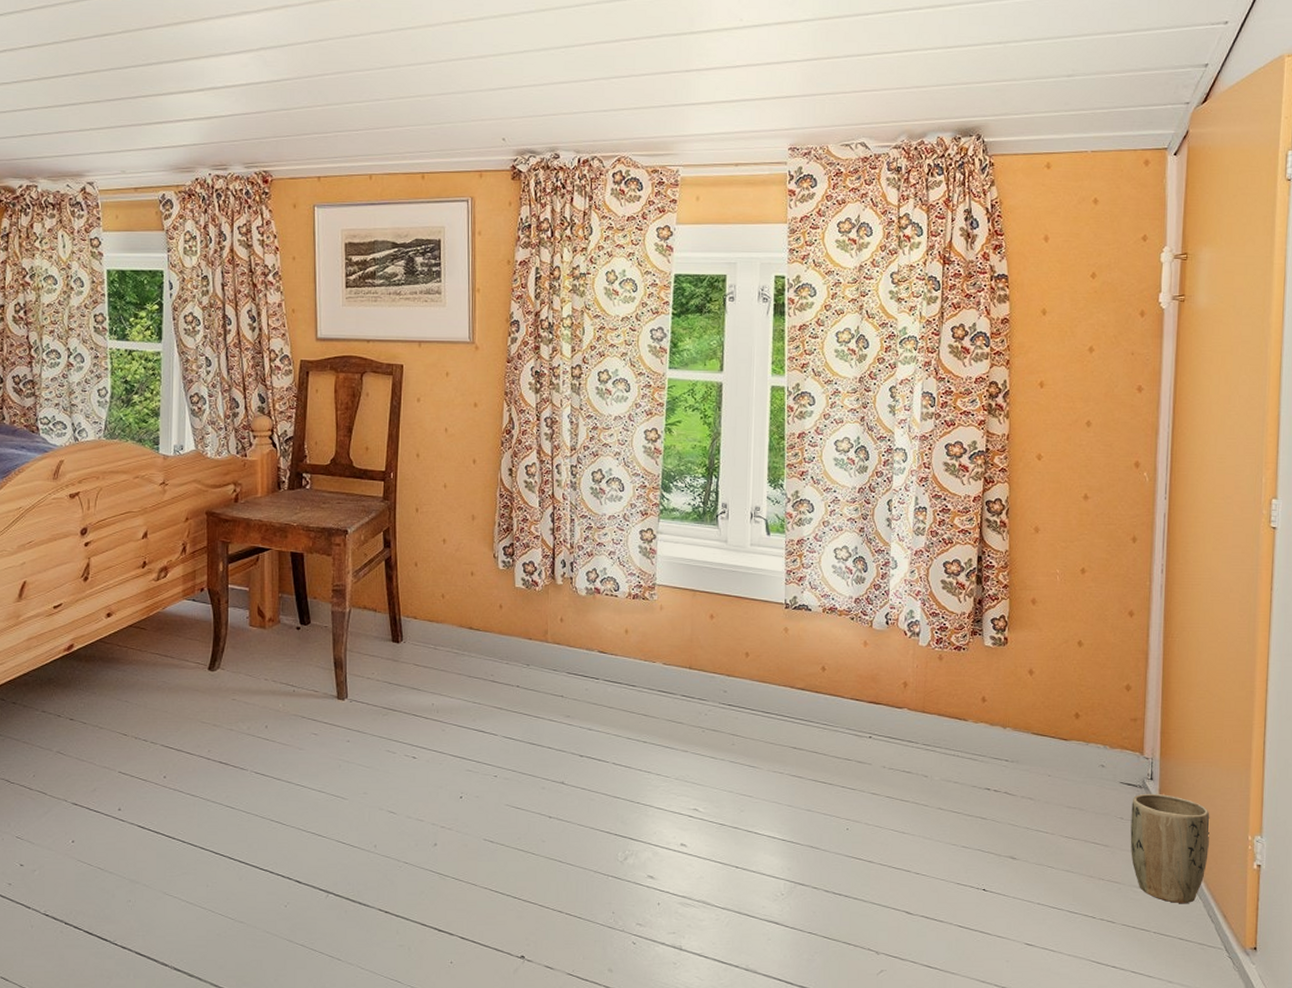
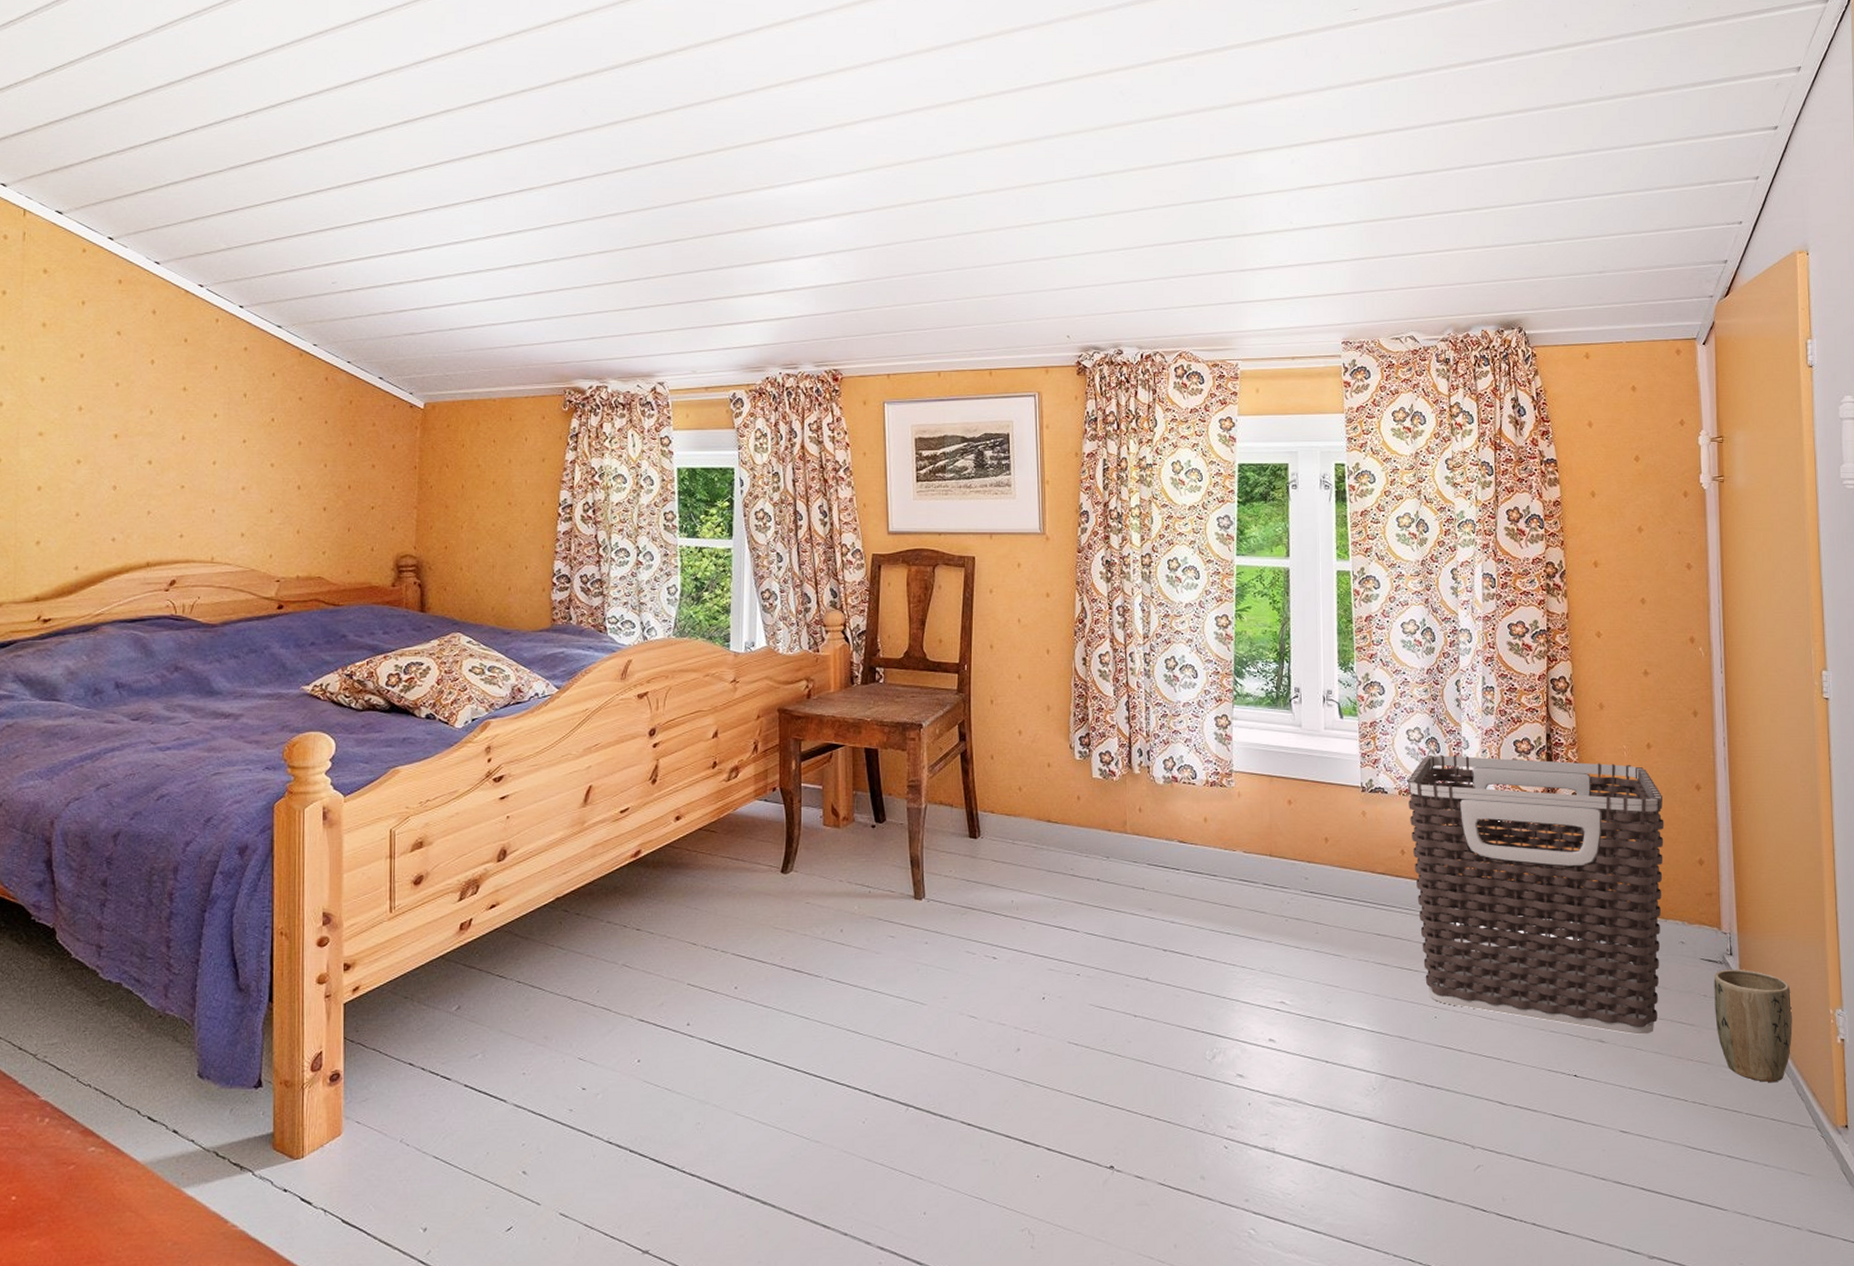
clothes hamper: none [832,573,1093,853] -> present [1408,754,1665,1035]

